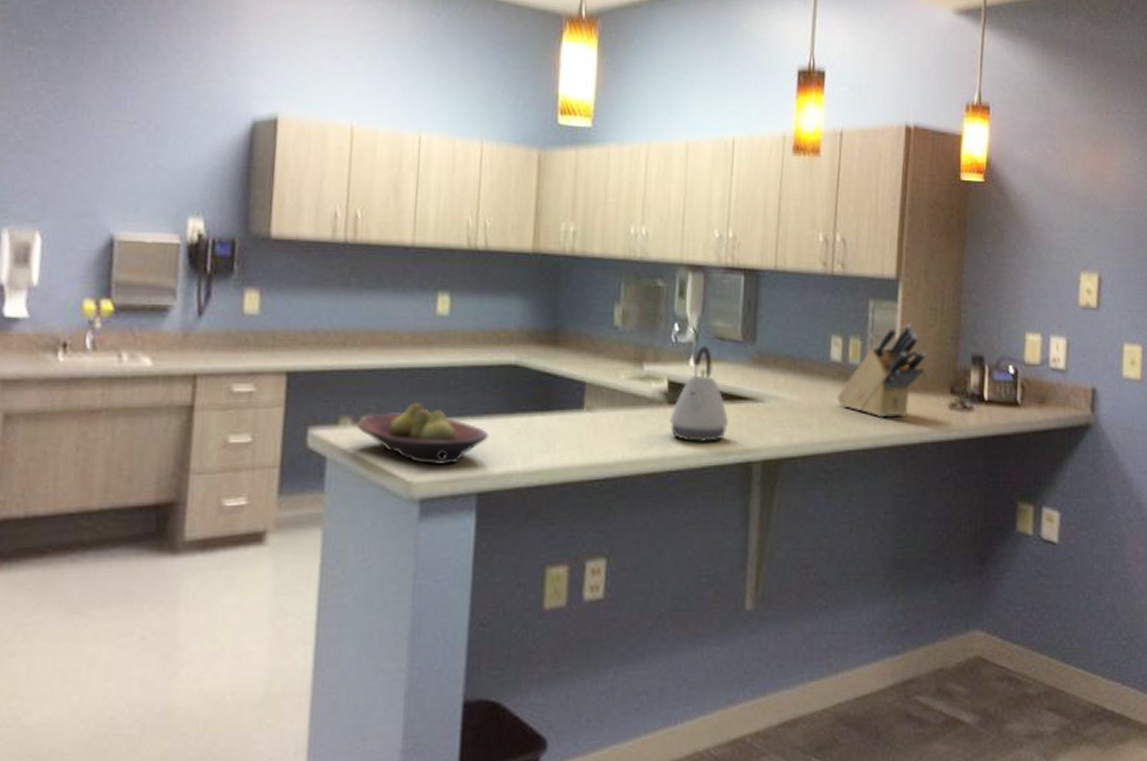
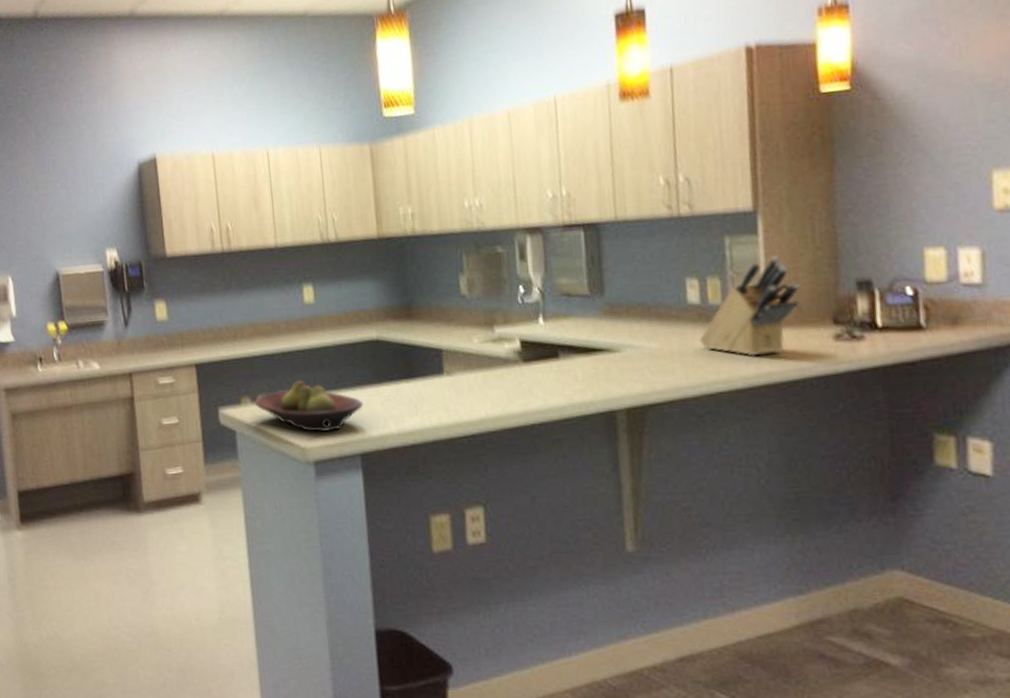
kettle: present [669,346,728,443] -> none [526,303,586,396]

